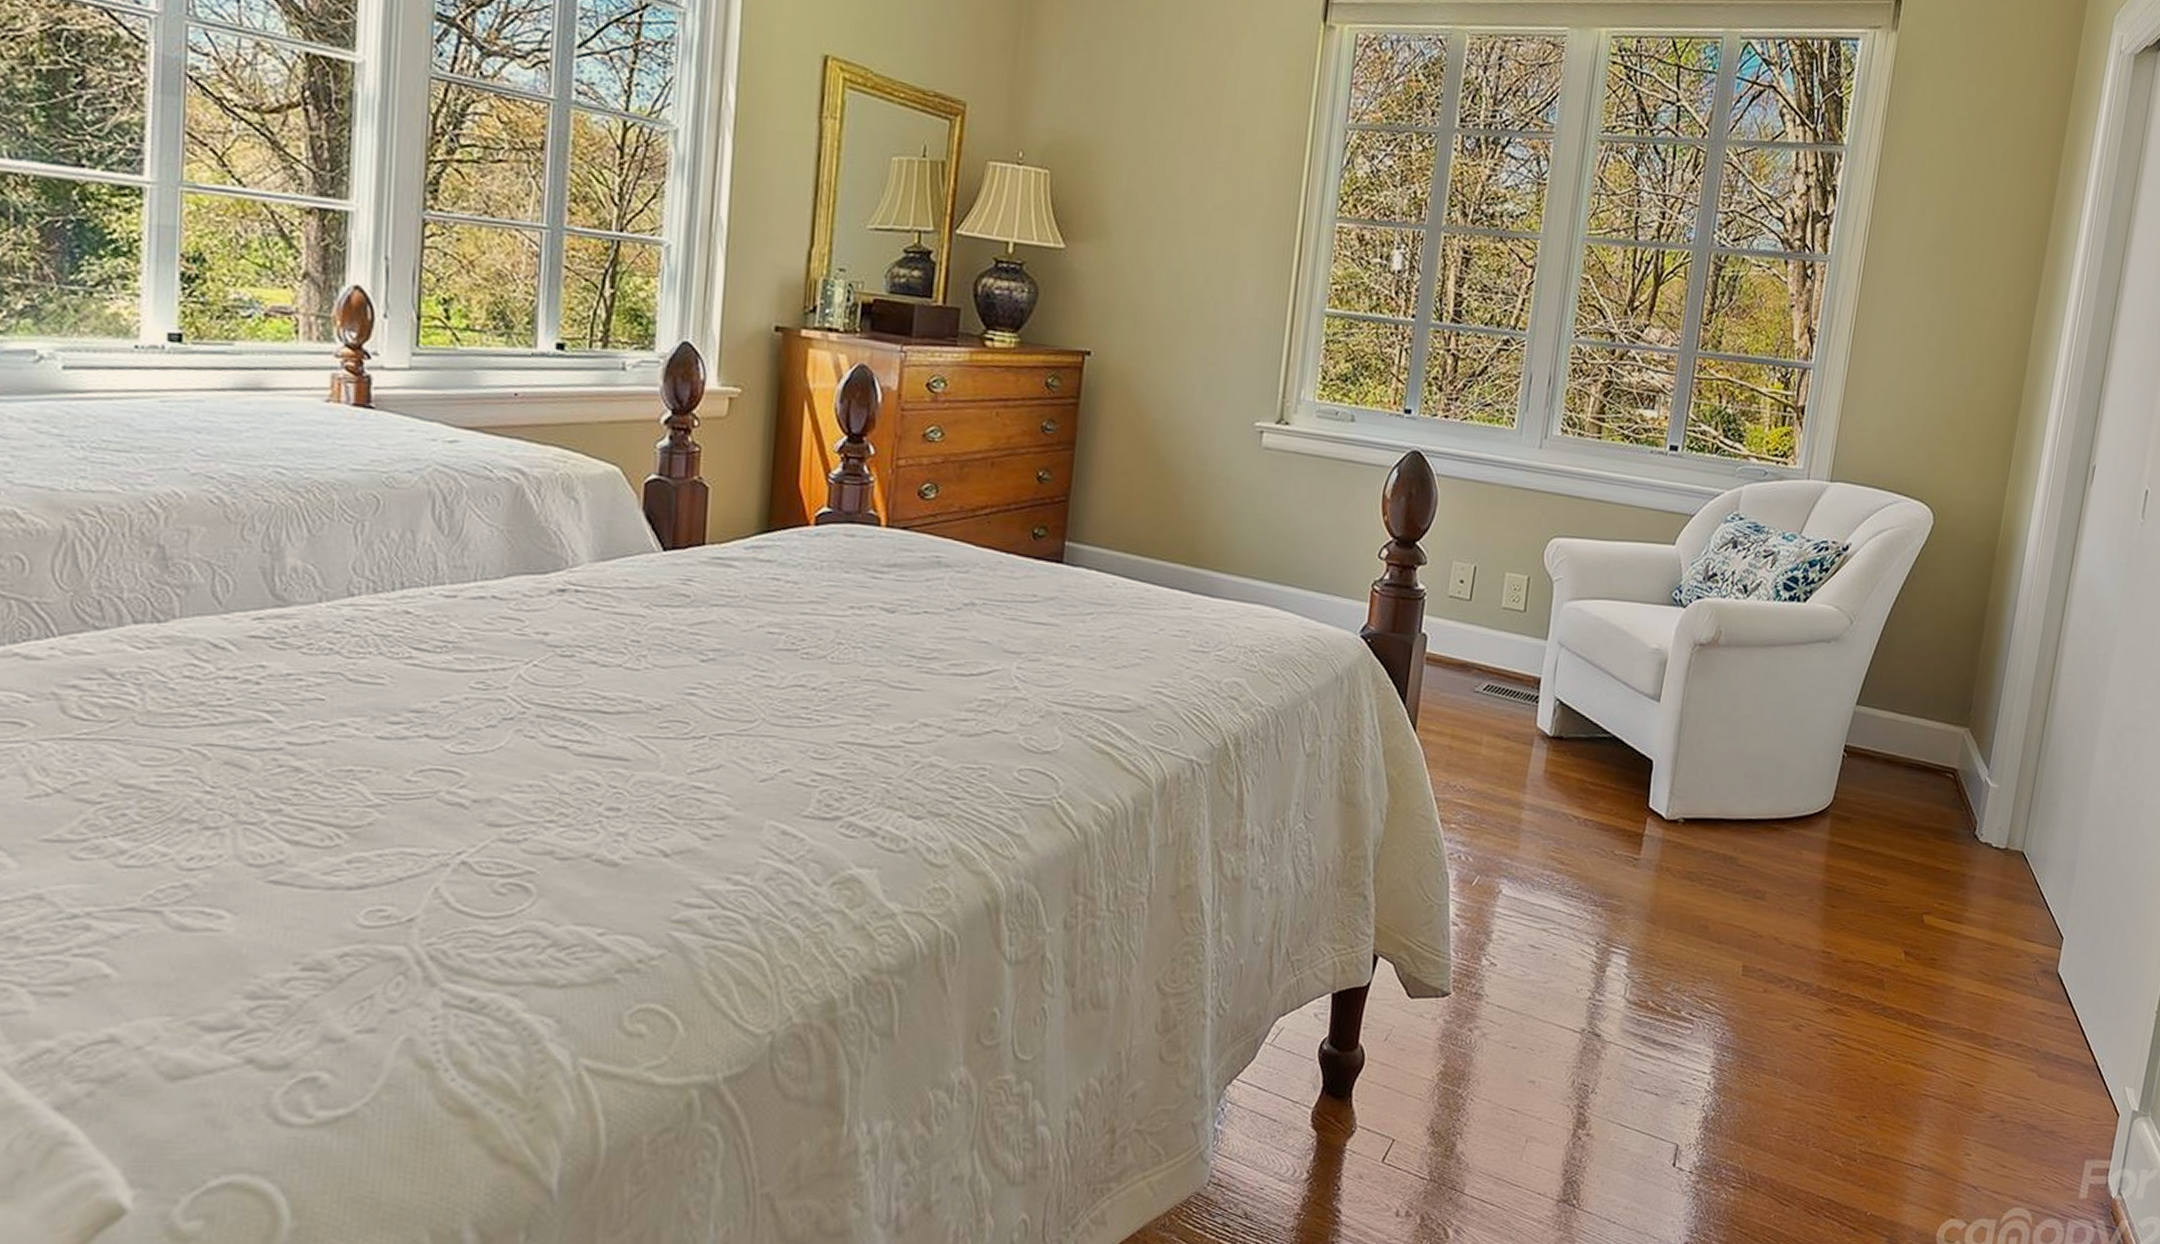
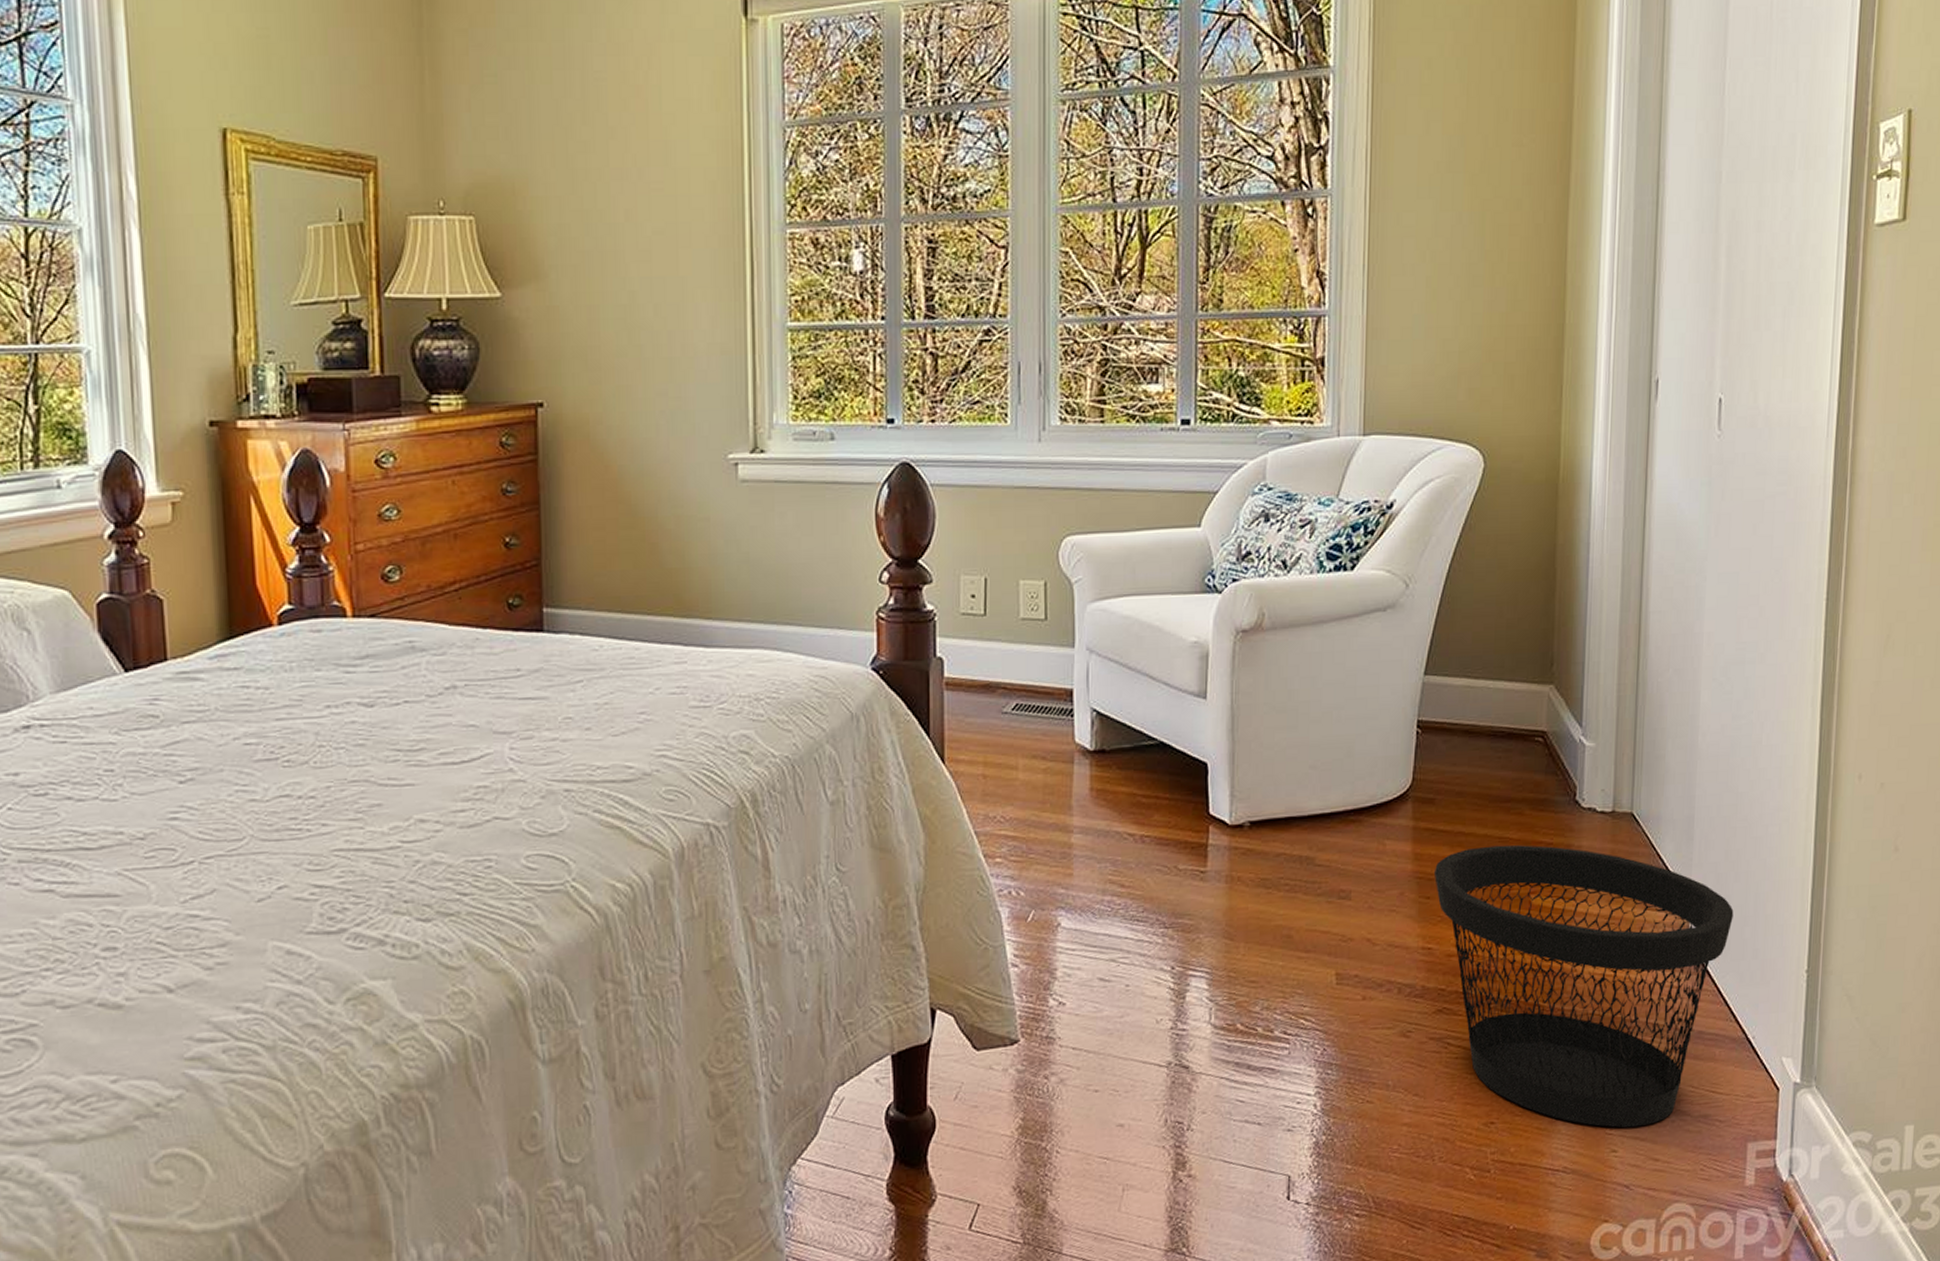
wastebasket: none [1841,866,2100,1135] -> present [1433,845,1734,1128]

